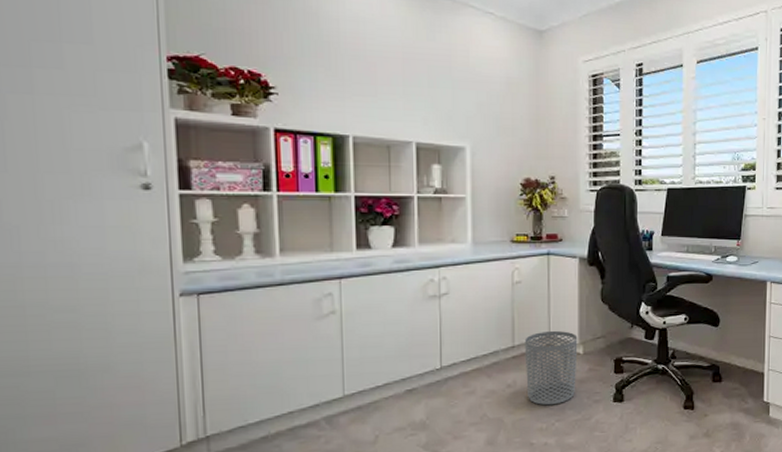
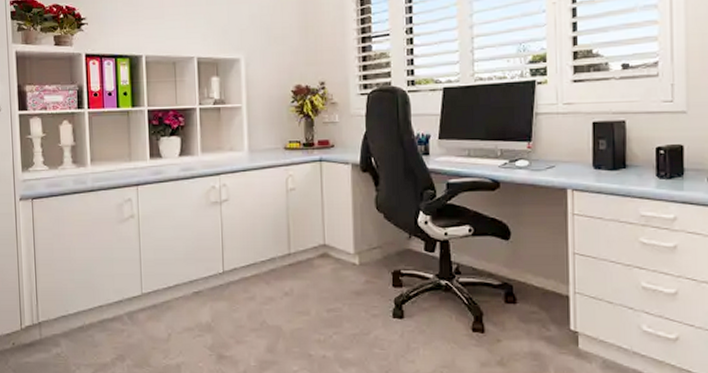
waste bin: present [524,330,578,406] -> none [300,239,353,317]

